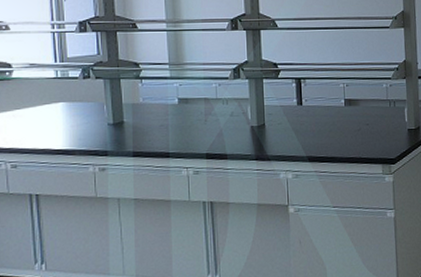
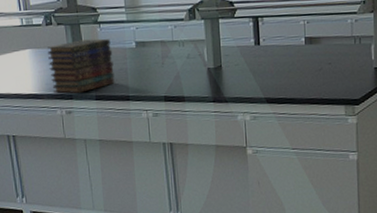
book stack: none [82,94,155,150] -> present [47,38,115,94]

